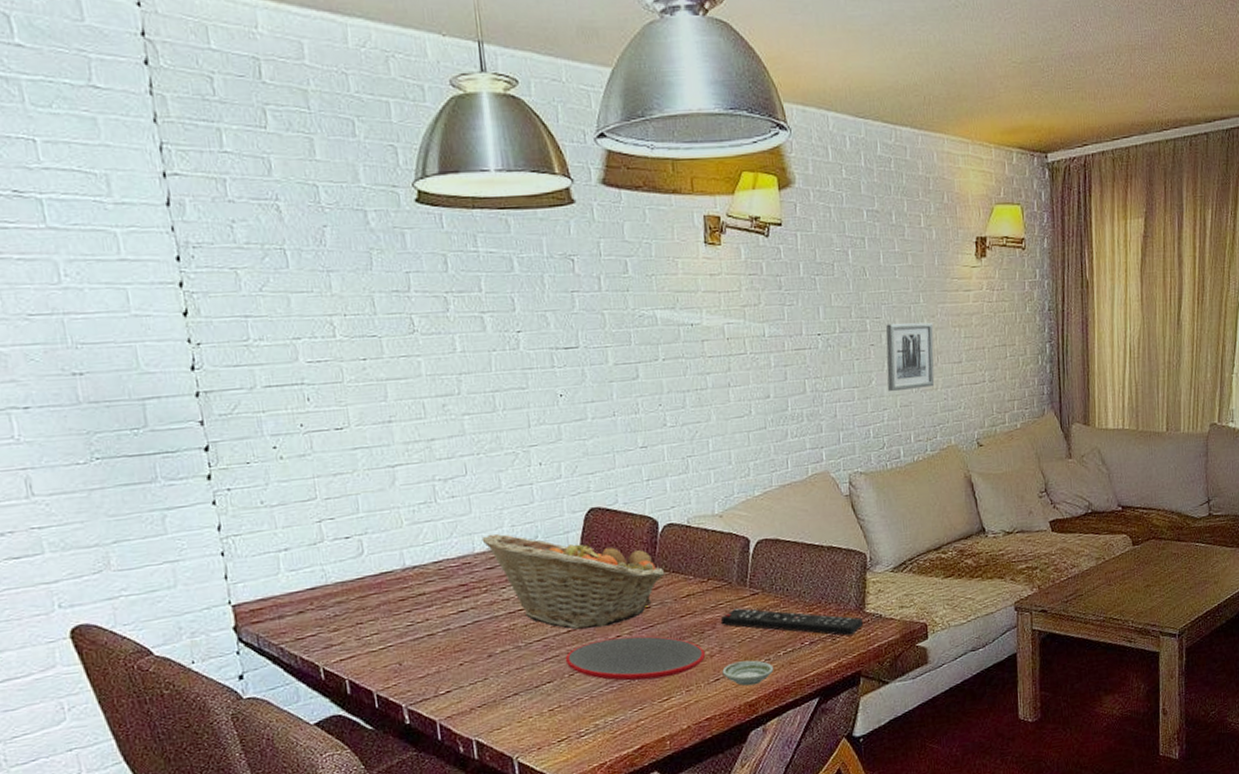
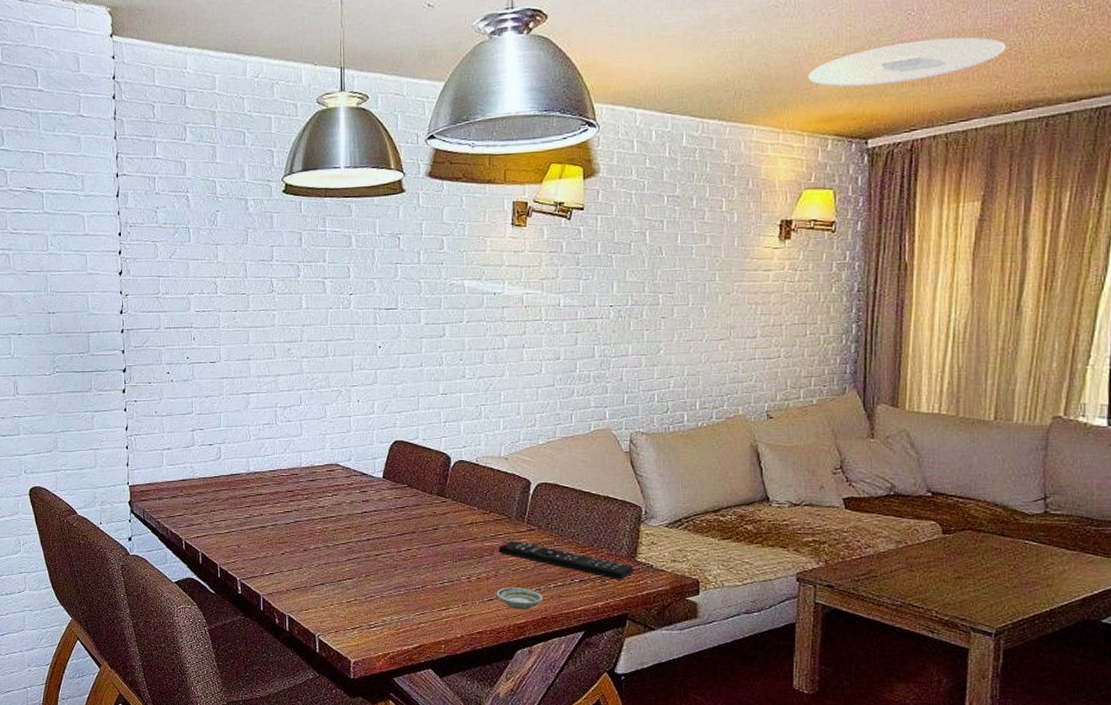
fruit basket: present [481,534,665,630] -> none [307,453,453,540]
plate: present [565,635,706,682] -> none [363,550,483,591]
wall art: present [886,322,935,392] -> none [676,298,728,361]
ceiling light: none [991,52,1155,98] -> present [808,36,1006,87]

